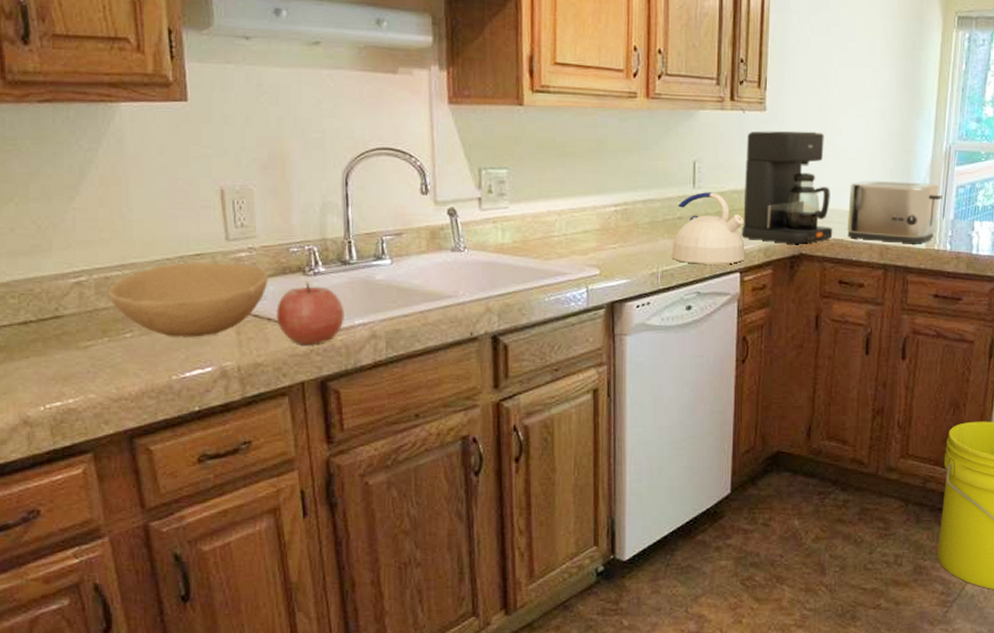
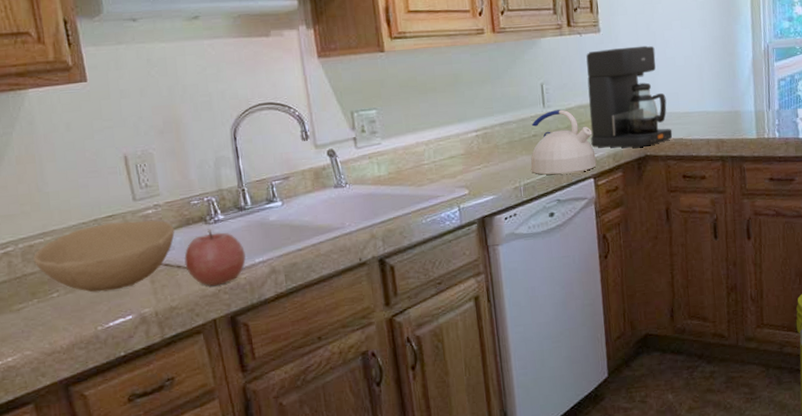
toaster: present [847,181,942,244] -> none [683,79,767,137]

